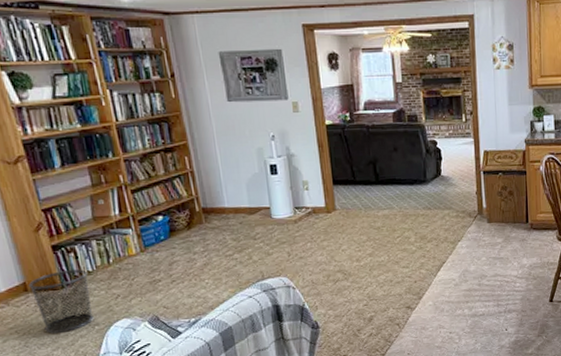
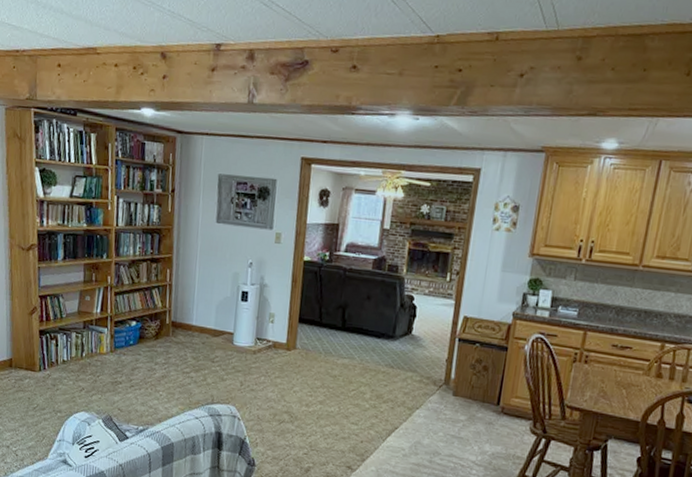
waste bin: present [28,269,94,334] -> none [13,354,62,413]

